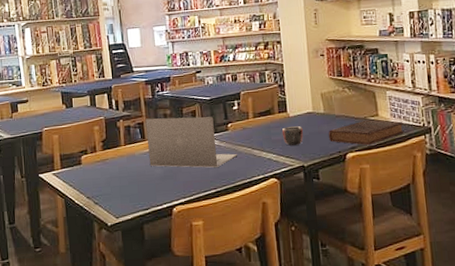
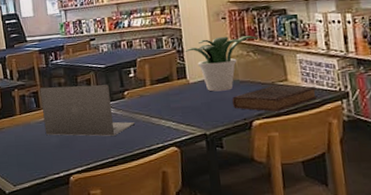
mug: present [281,126,304,146] -> none [181,93,205,113]
potted plant: none [285,72,353,125] -> present [184,35,258,92]

